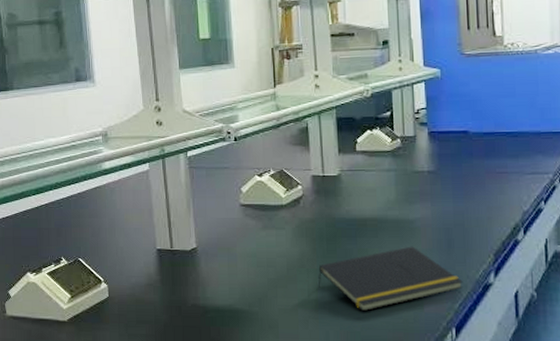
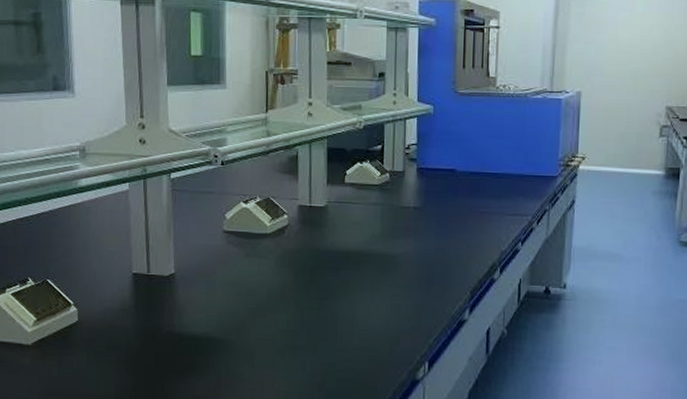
notepad: present [317,246,463,312] -> none [297,280,439,344]

